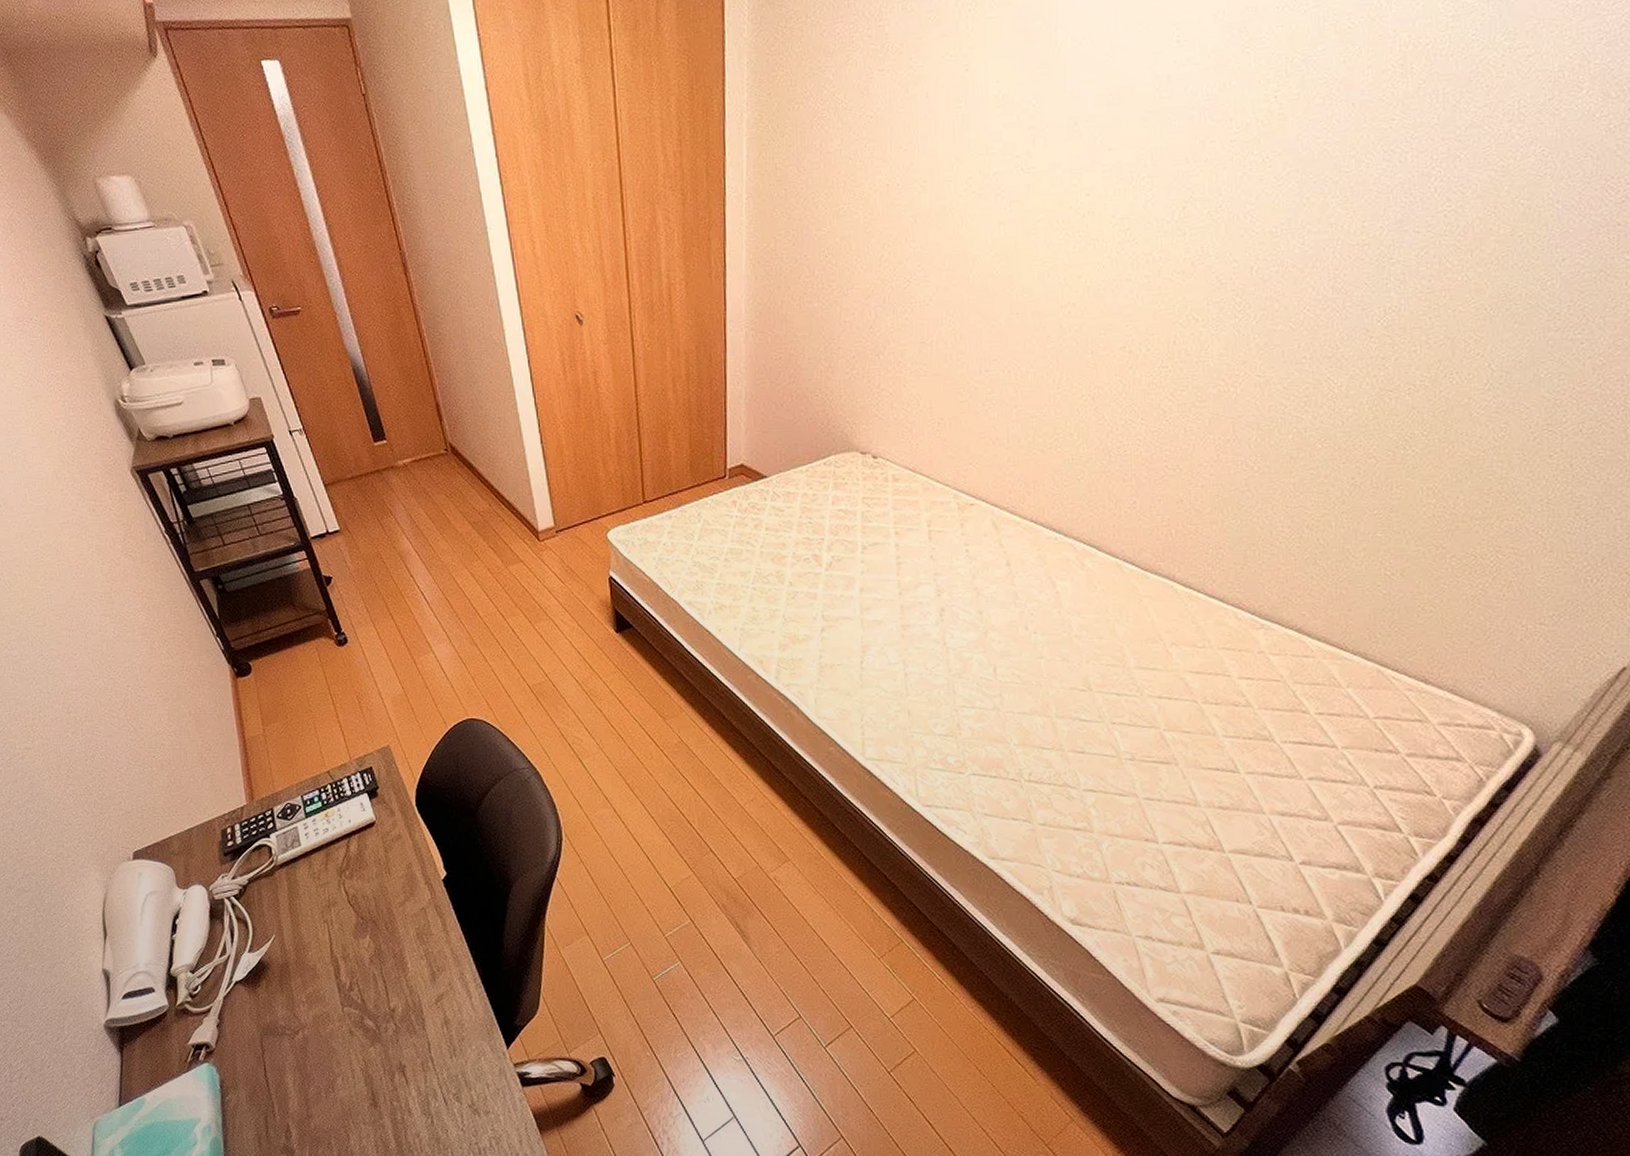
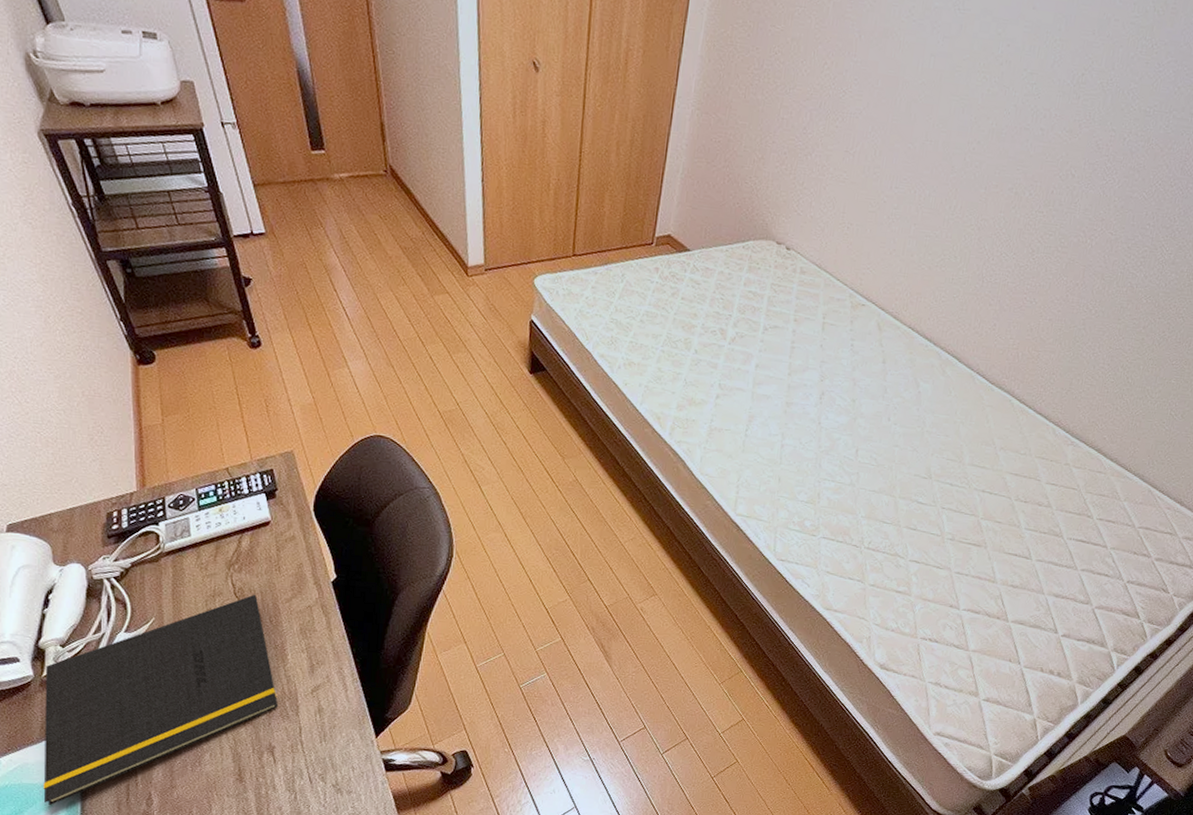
notepad: none [179,900,404,1144] -> present [43,594,279,806]

